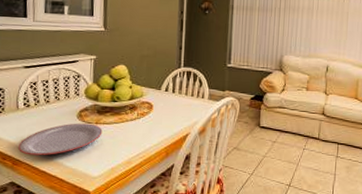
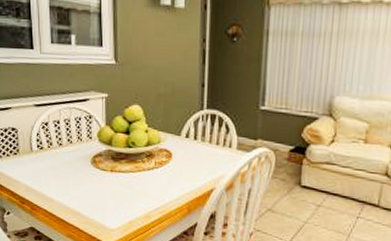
plate: present [17,123,103,156] -> none [34,169,118,203]

